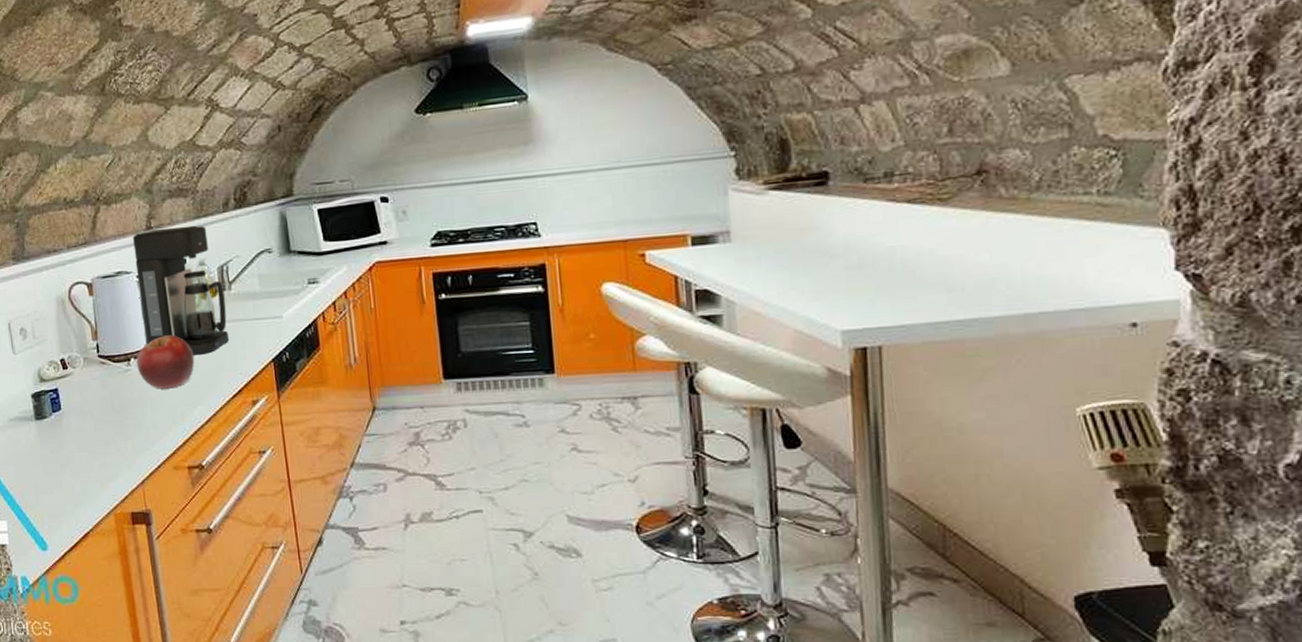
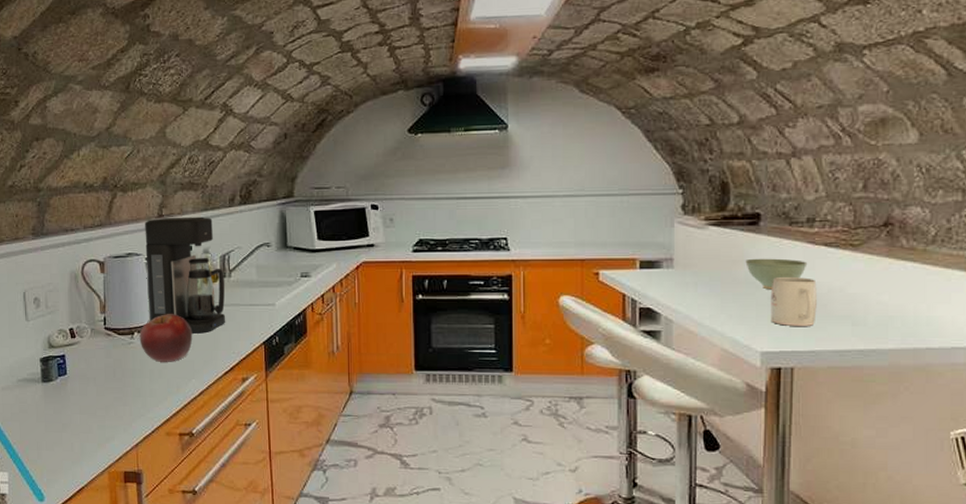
bowl: none [815,221,889,259] -> present [745,258,808,290]
mug: none [847,241,904,299] -> present [770,276,817,327]

